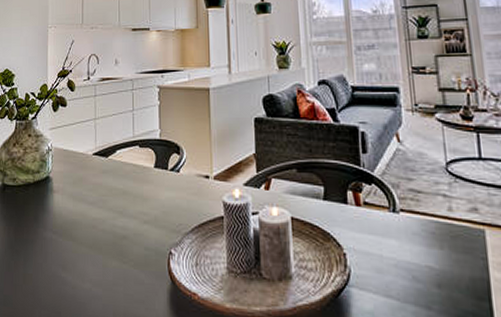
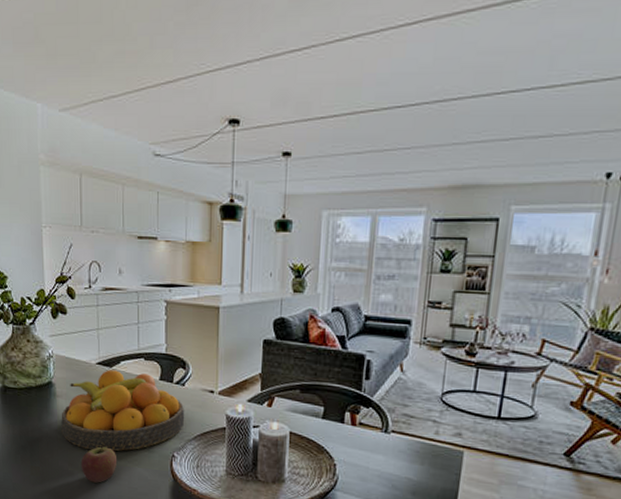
fruit bowl: none [56,160,181,251] -> present [61,369,185,452]
apple: none [74,242,113,291] -> present [80,443,118,483]

